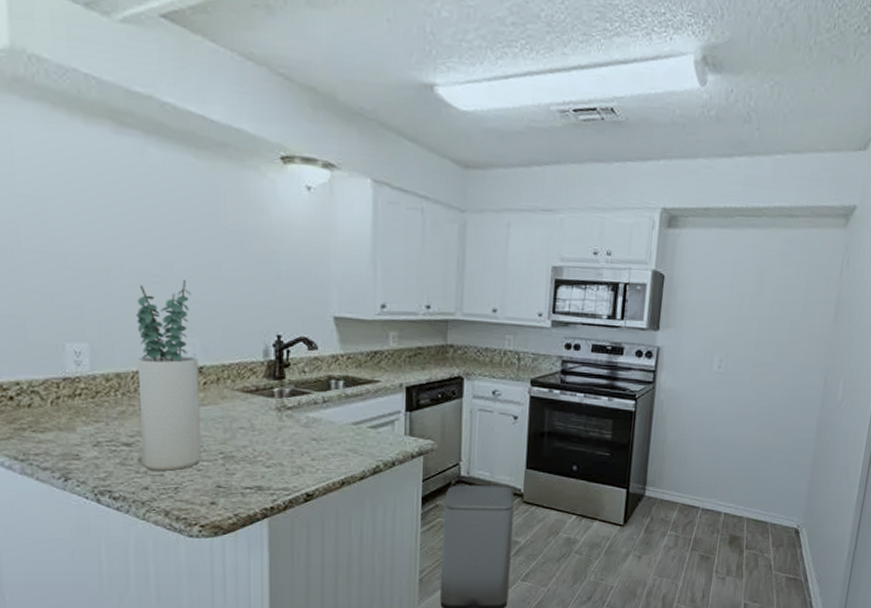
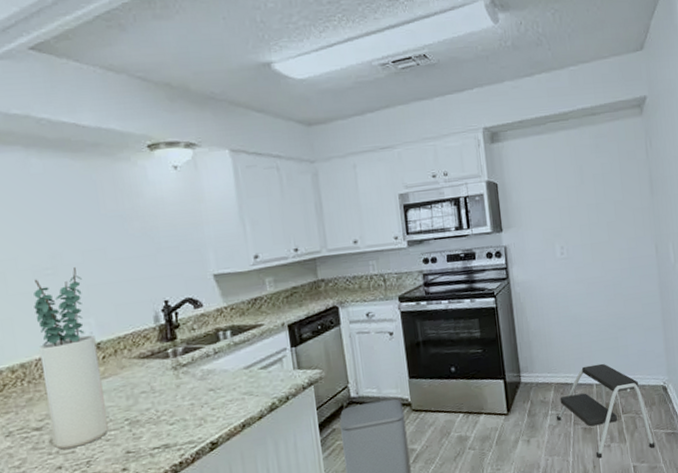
step stool: none [674,492,773,590] -> present [556,363,655,459]

